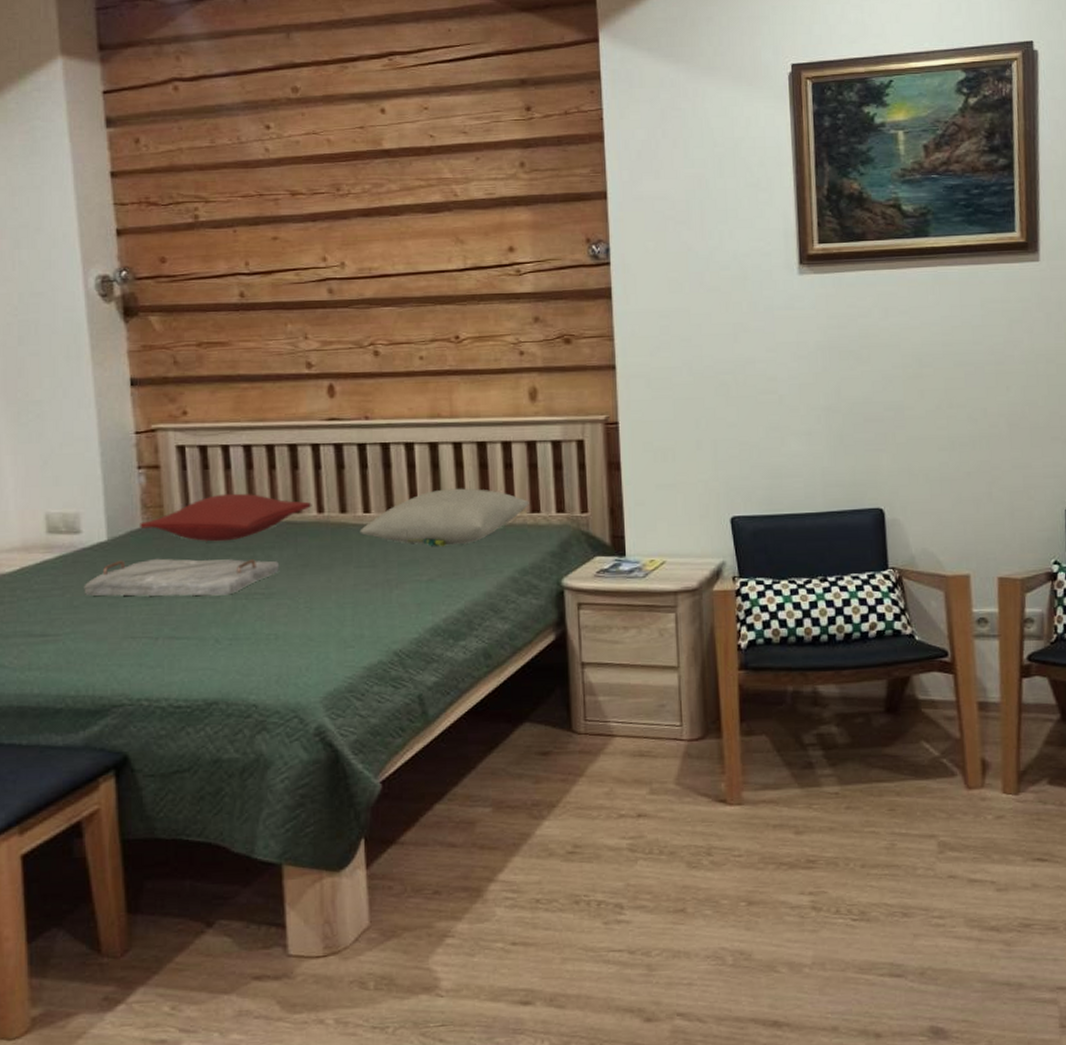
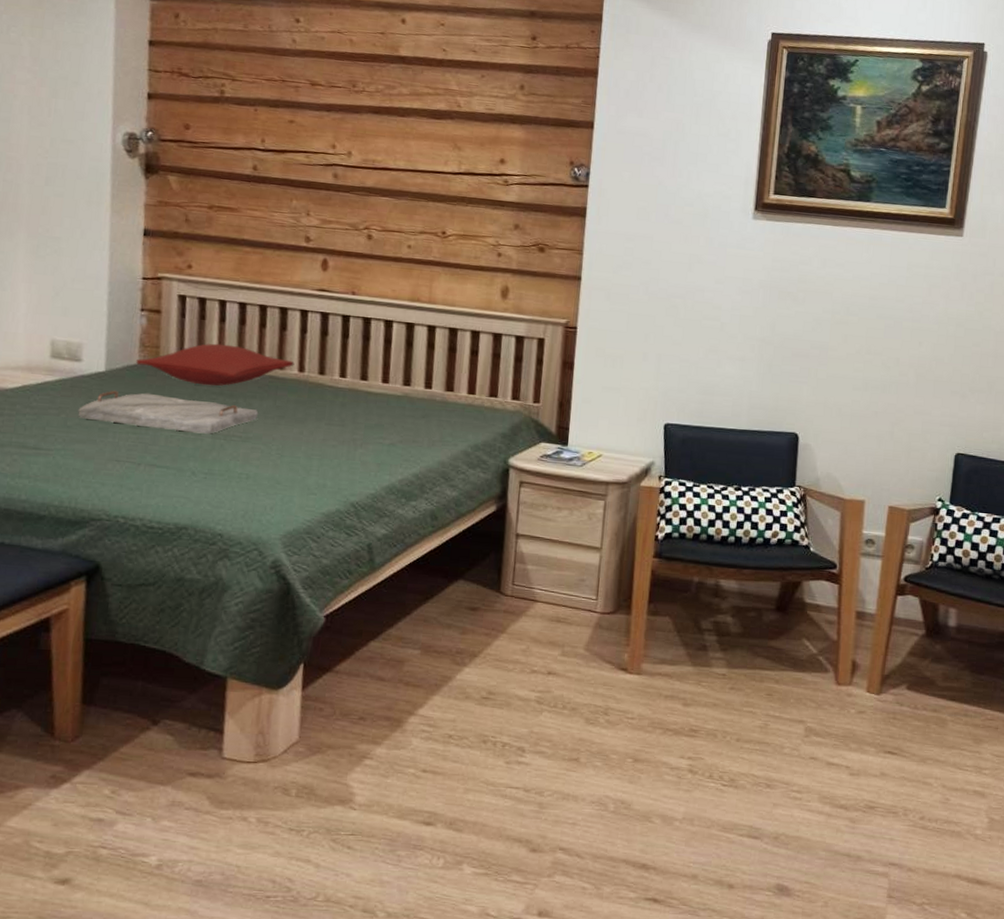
pillow: present [359,488,529,547] -> none [334,365,489,417]

